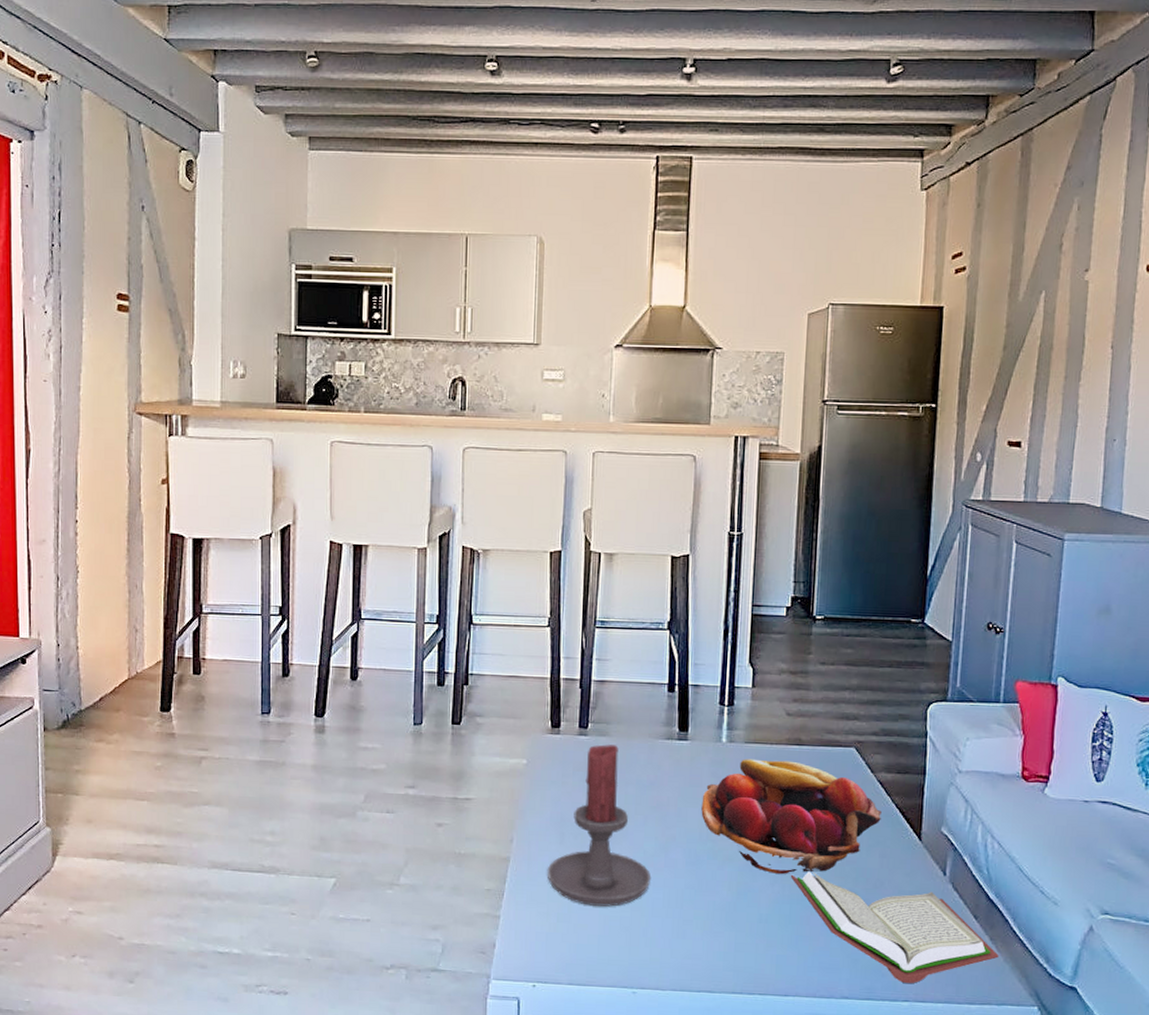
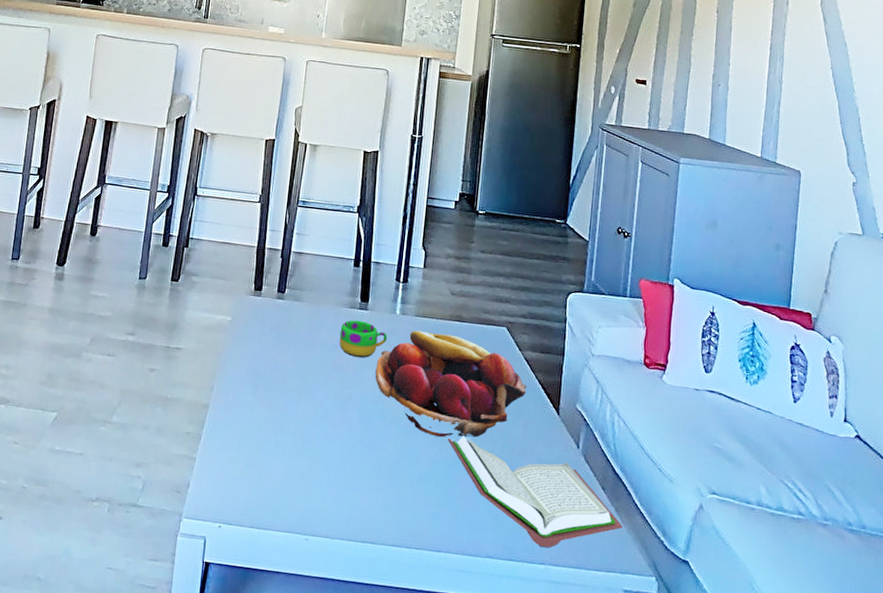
candle holder: present [547,744,652,907] -> none [239,308,329,456]
mug: none [656,753,713,794] -> present [339,320,387,358]

